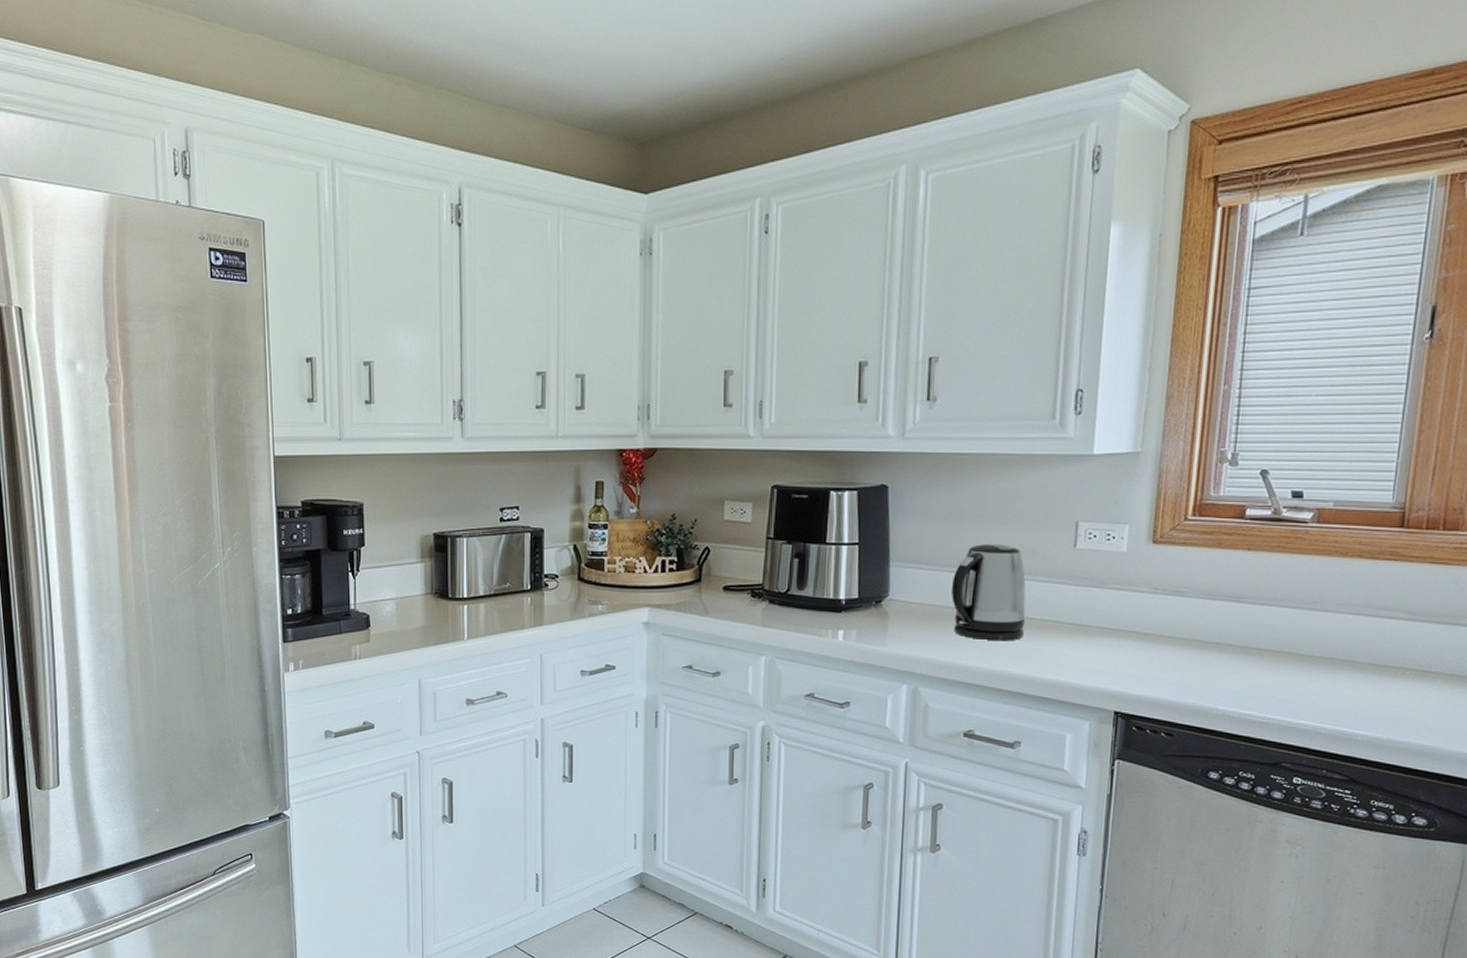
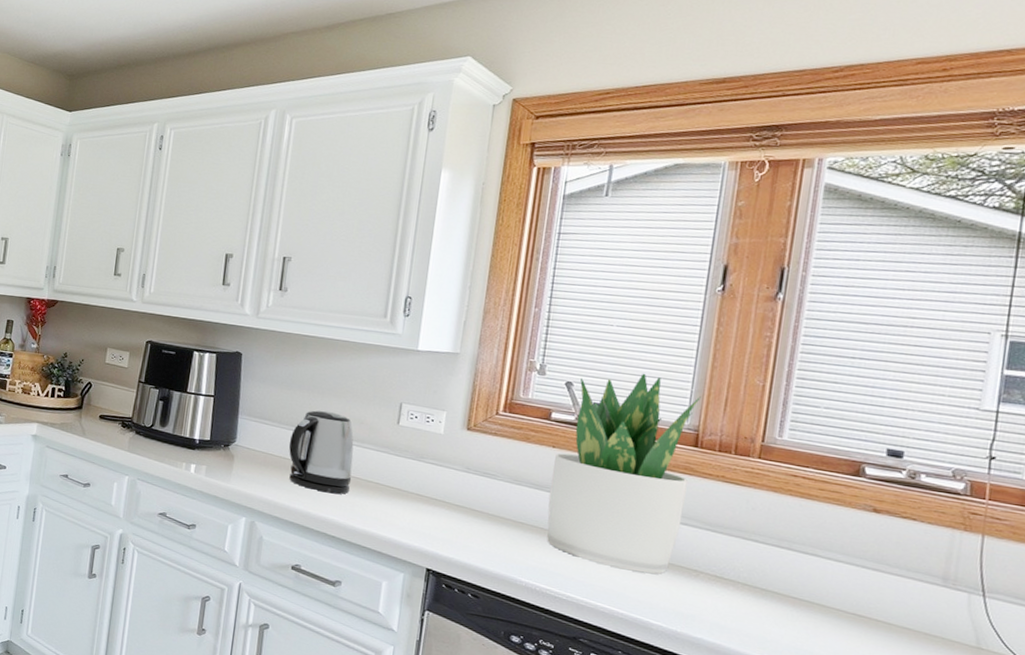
planter: none [1244,448,1407,679] -> present [547,373,701,575]

